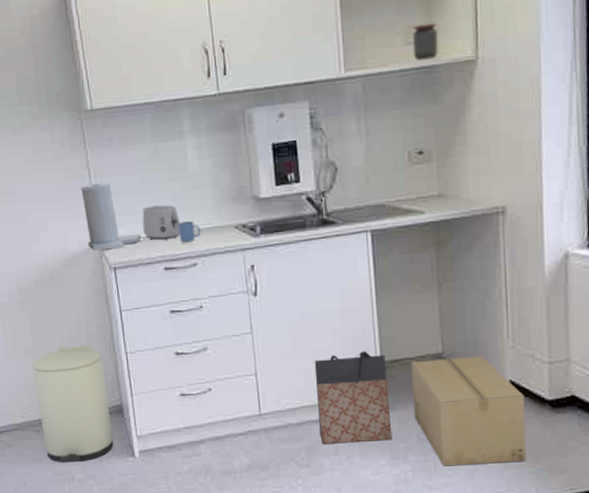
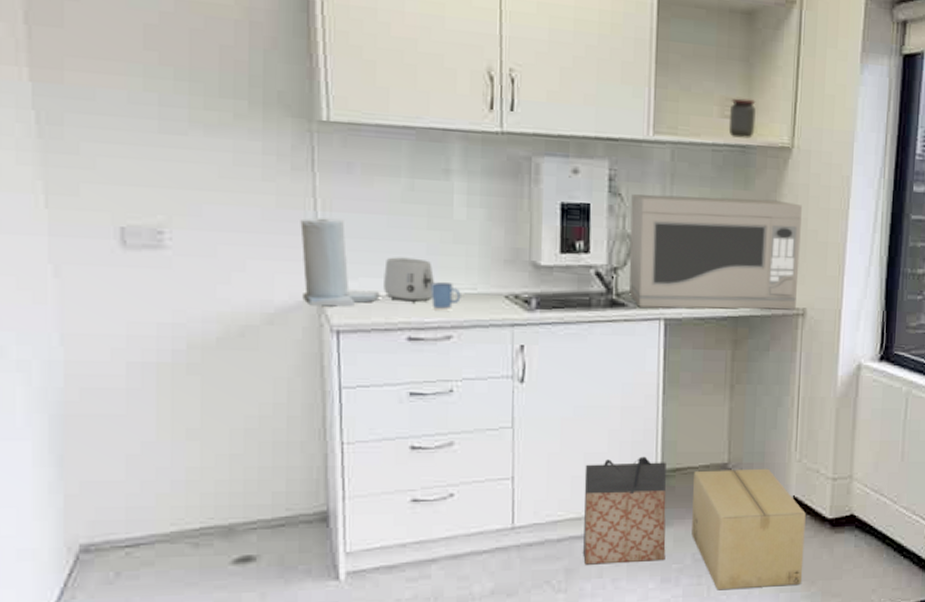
pedal bin: present [31,345,114,463] -> none [196,430,311,589]
microwave: none [331,110,495,224] -> present [628,194,802,310]

